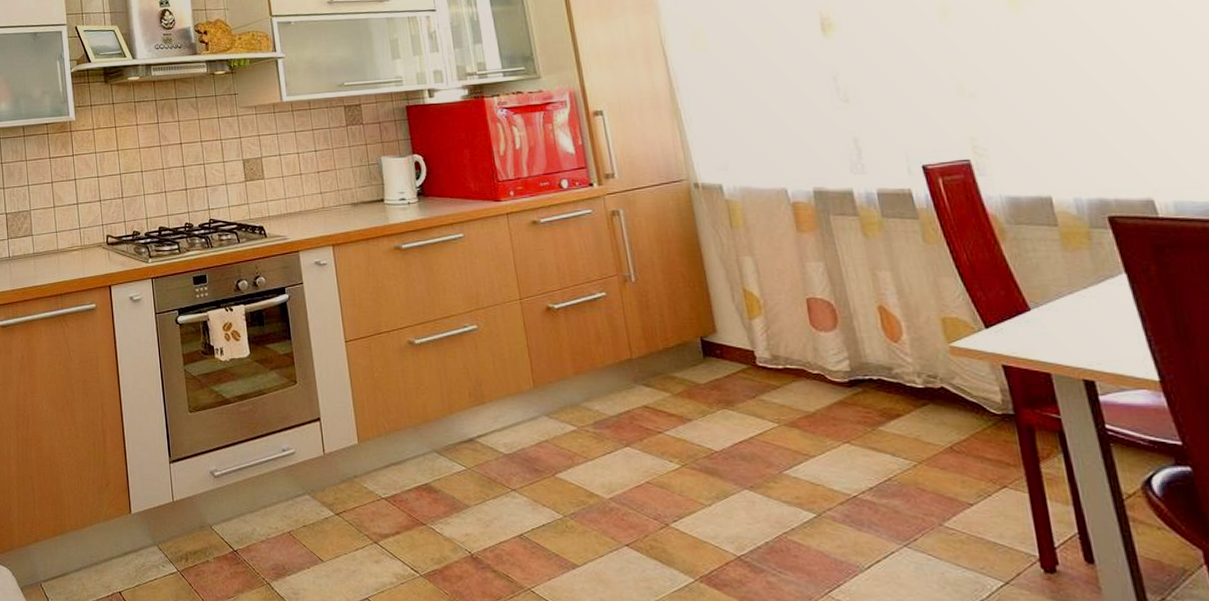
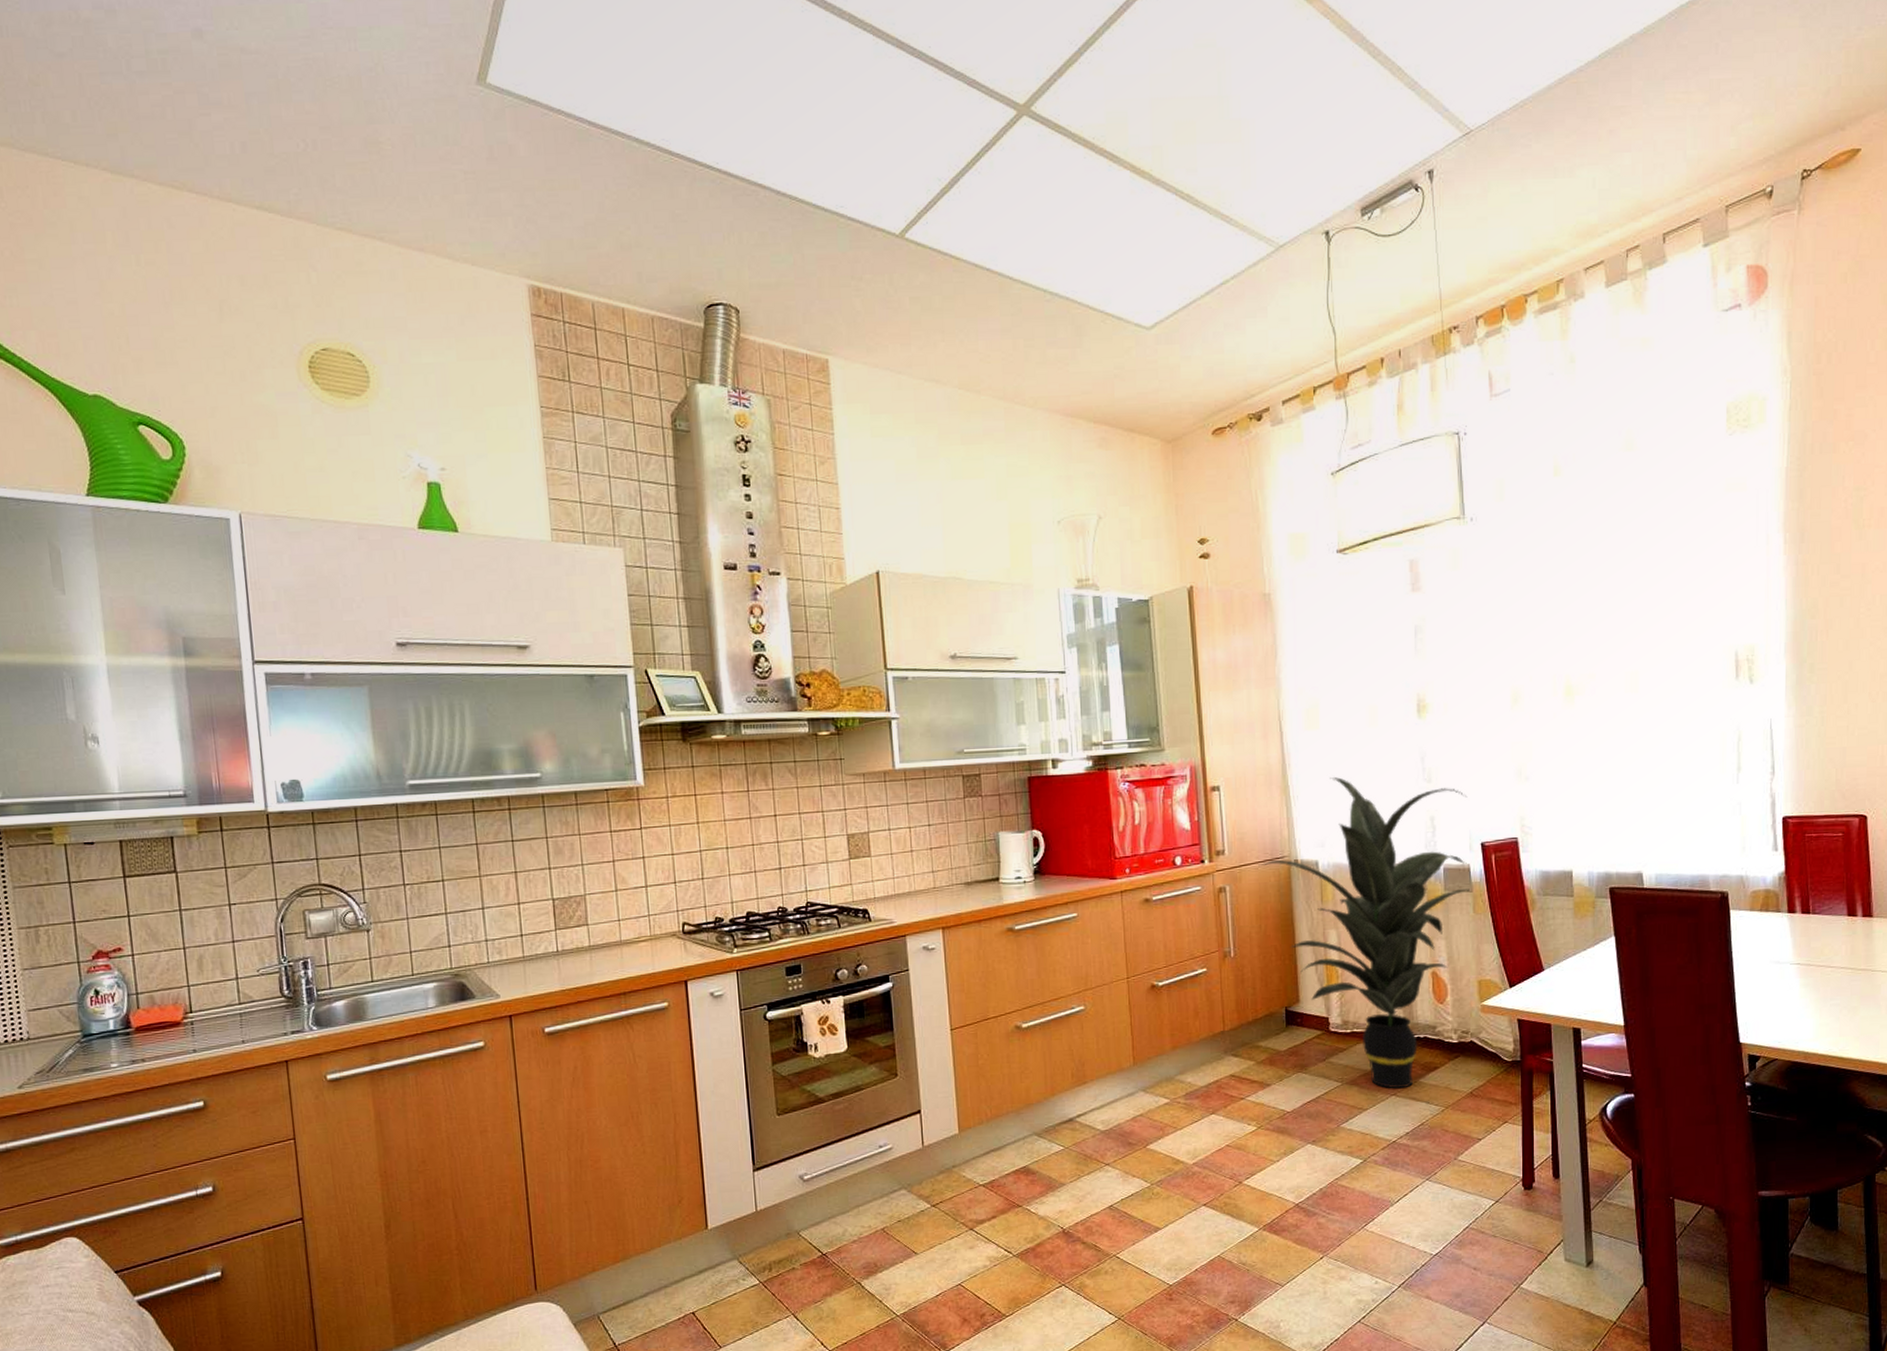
indoor plant: none [653,99,915,436] -> present [1258,777,1470,1089]

